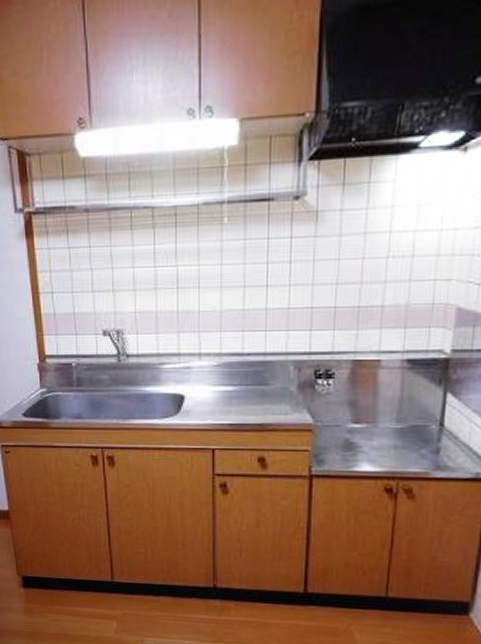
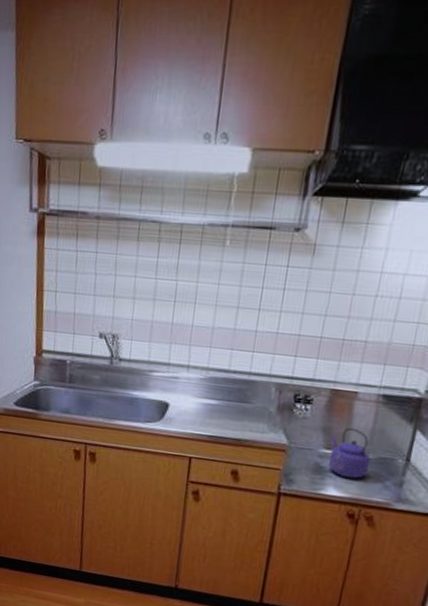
kettle: none [358,397,403,452] -> present [329,427,372,479]

